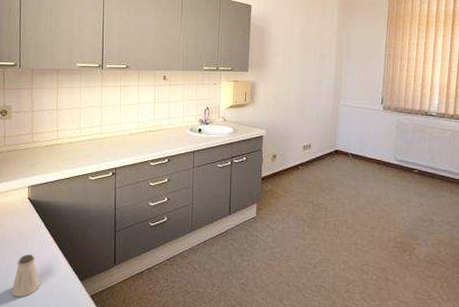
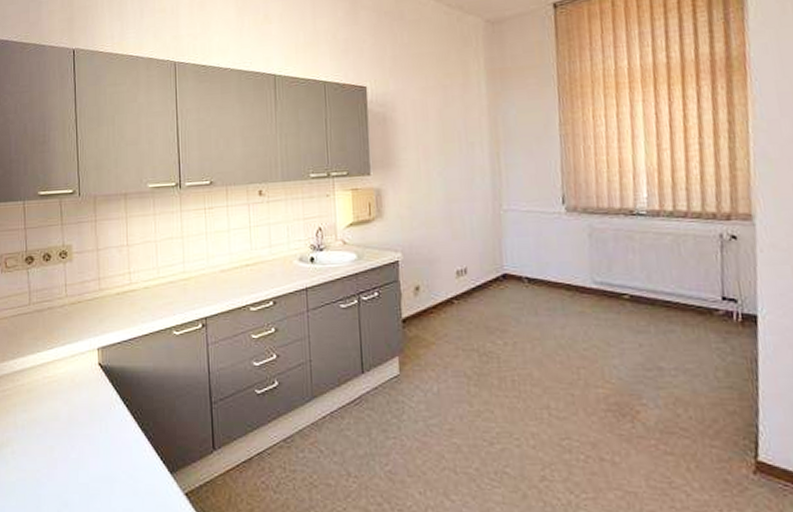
saltshaker: present [11,254,40,298] -> none [84,438,119,498]

